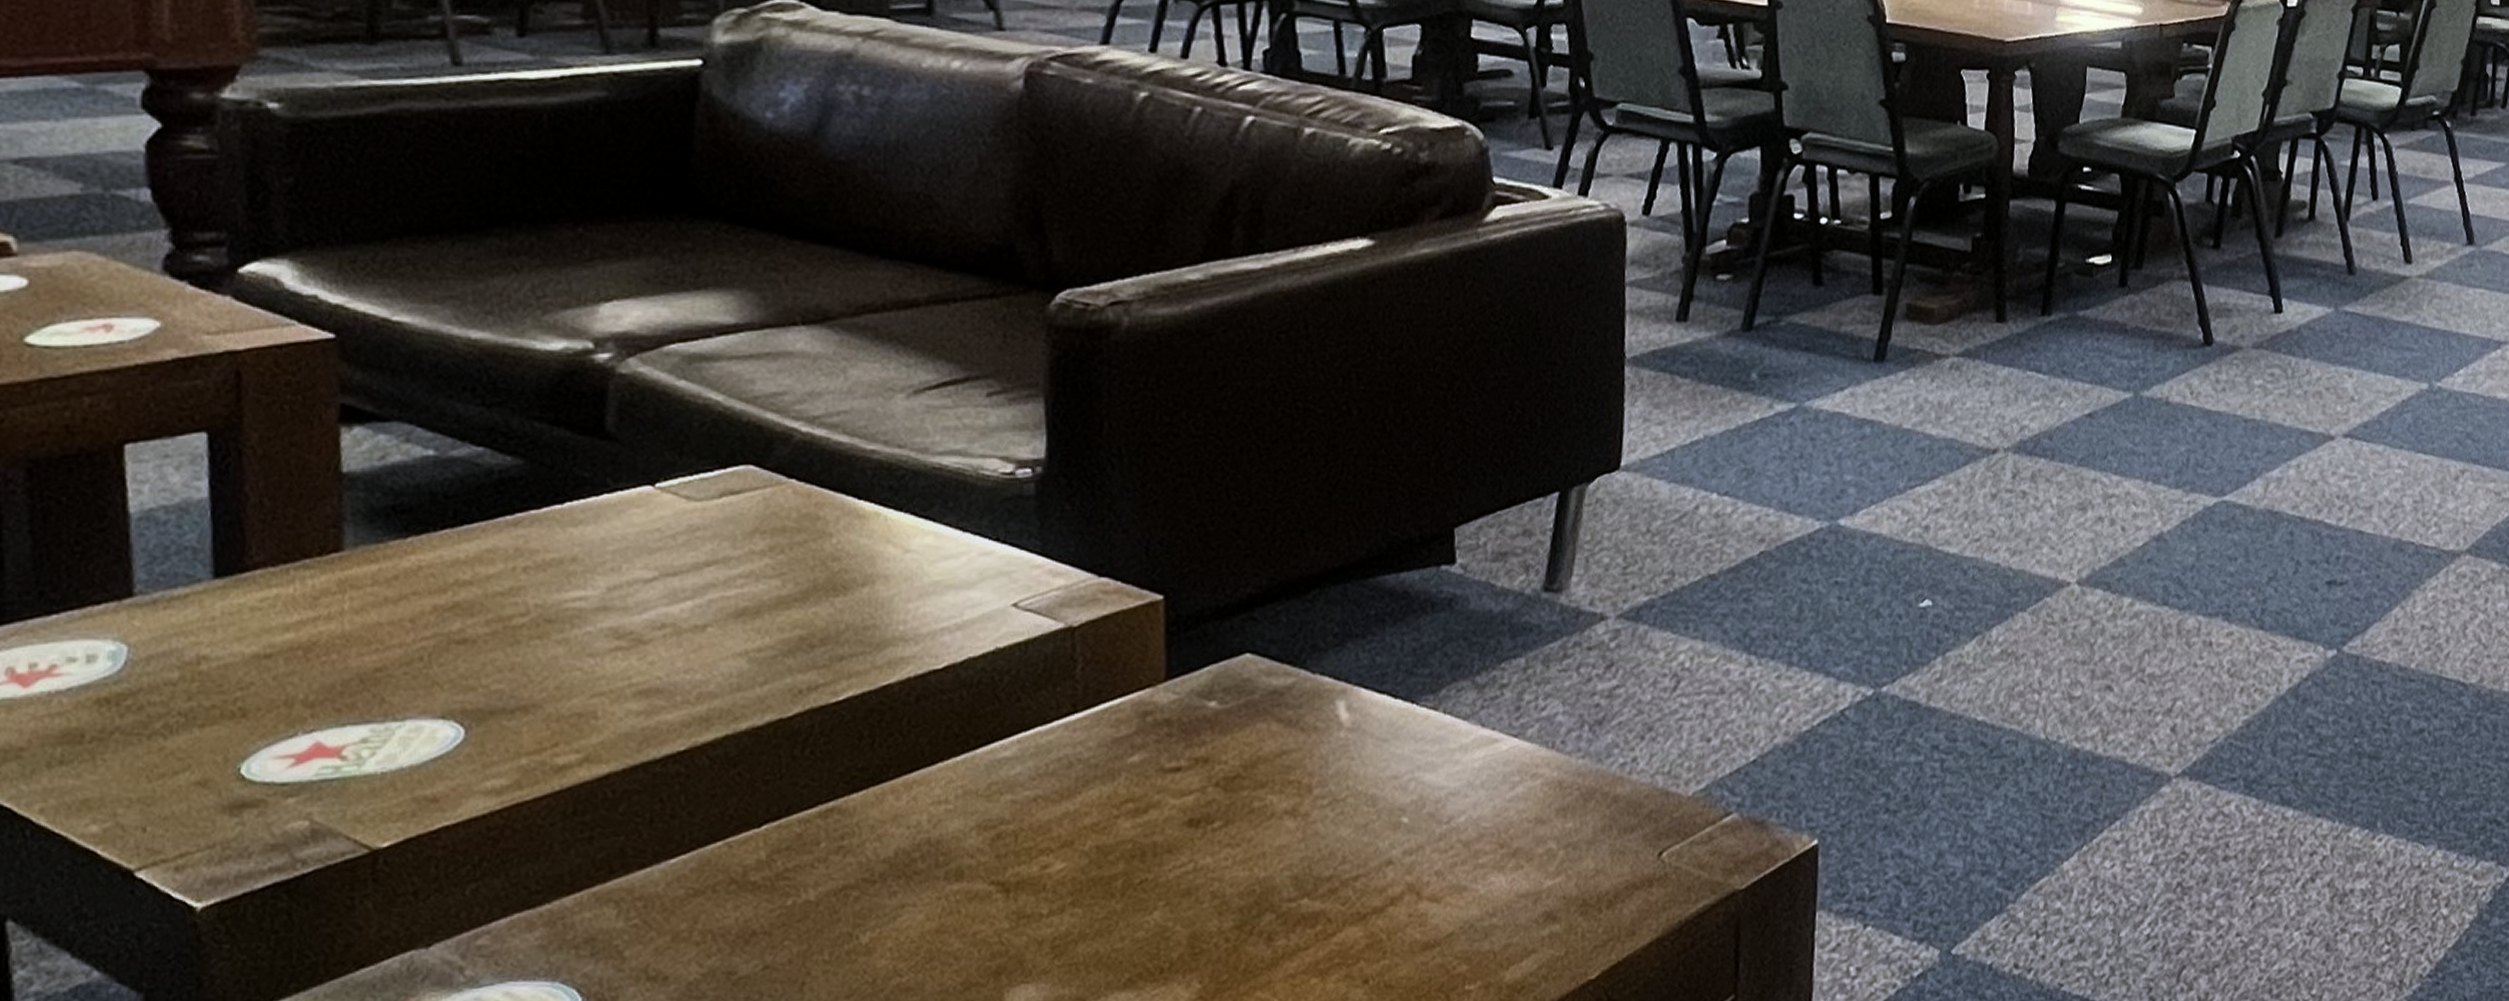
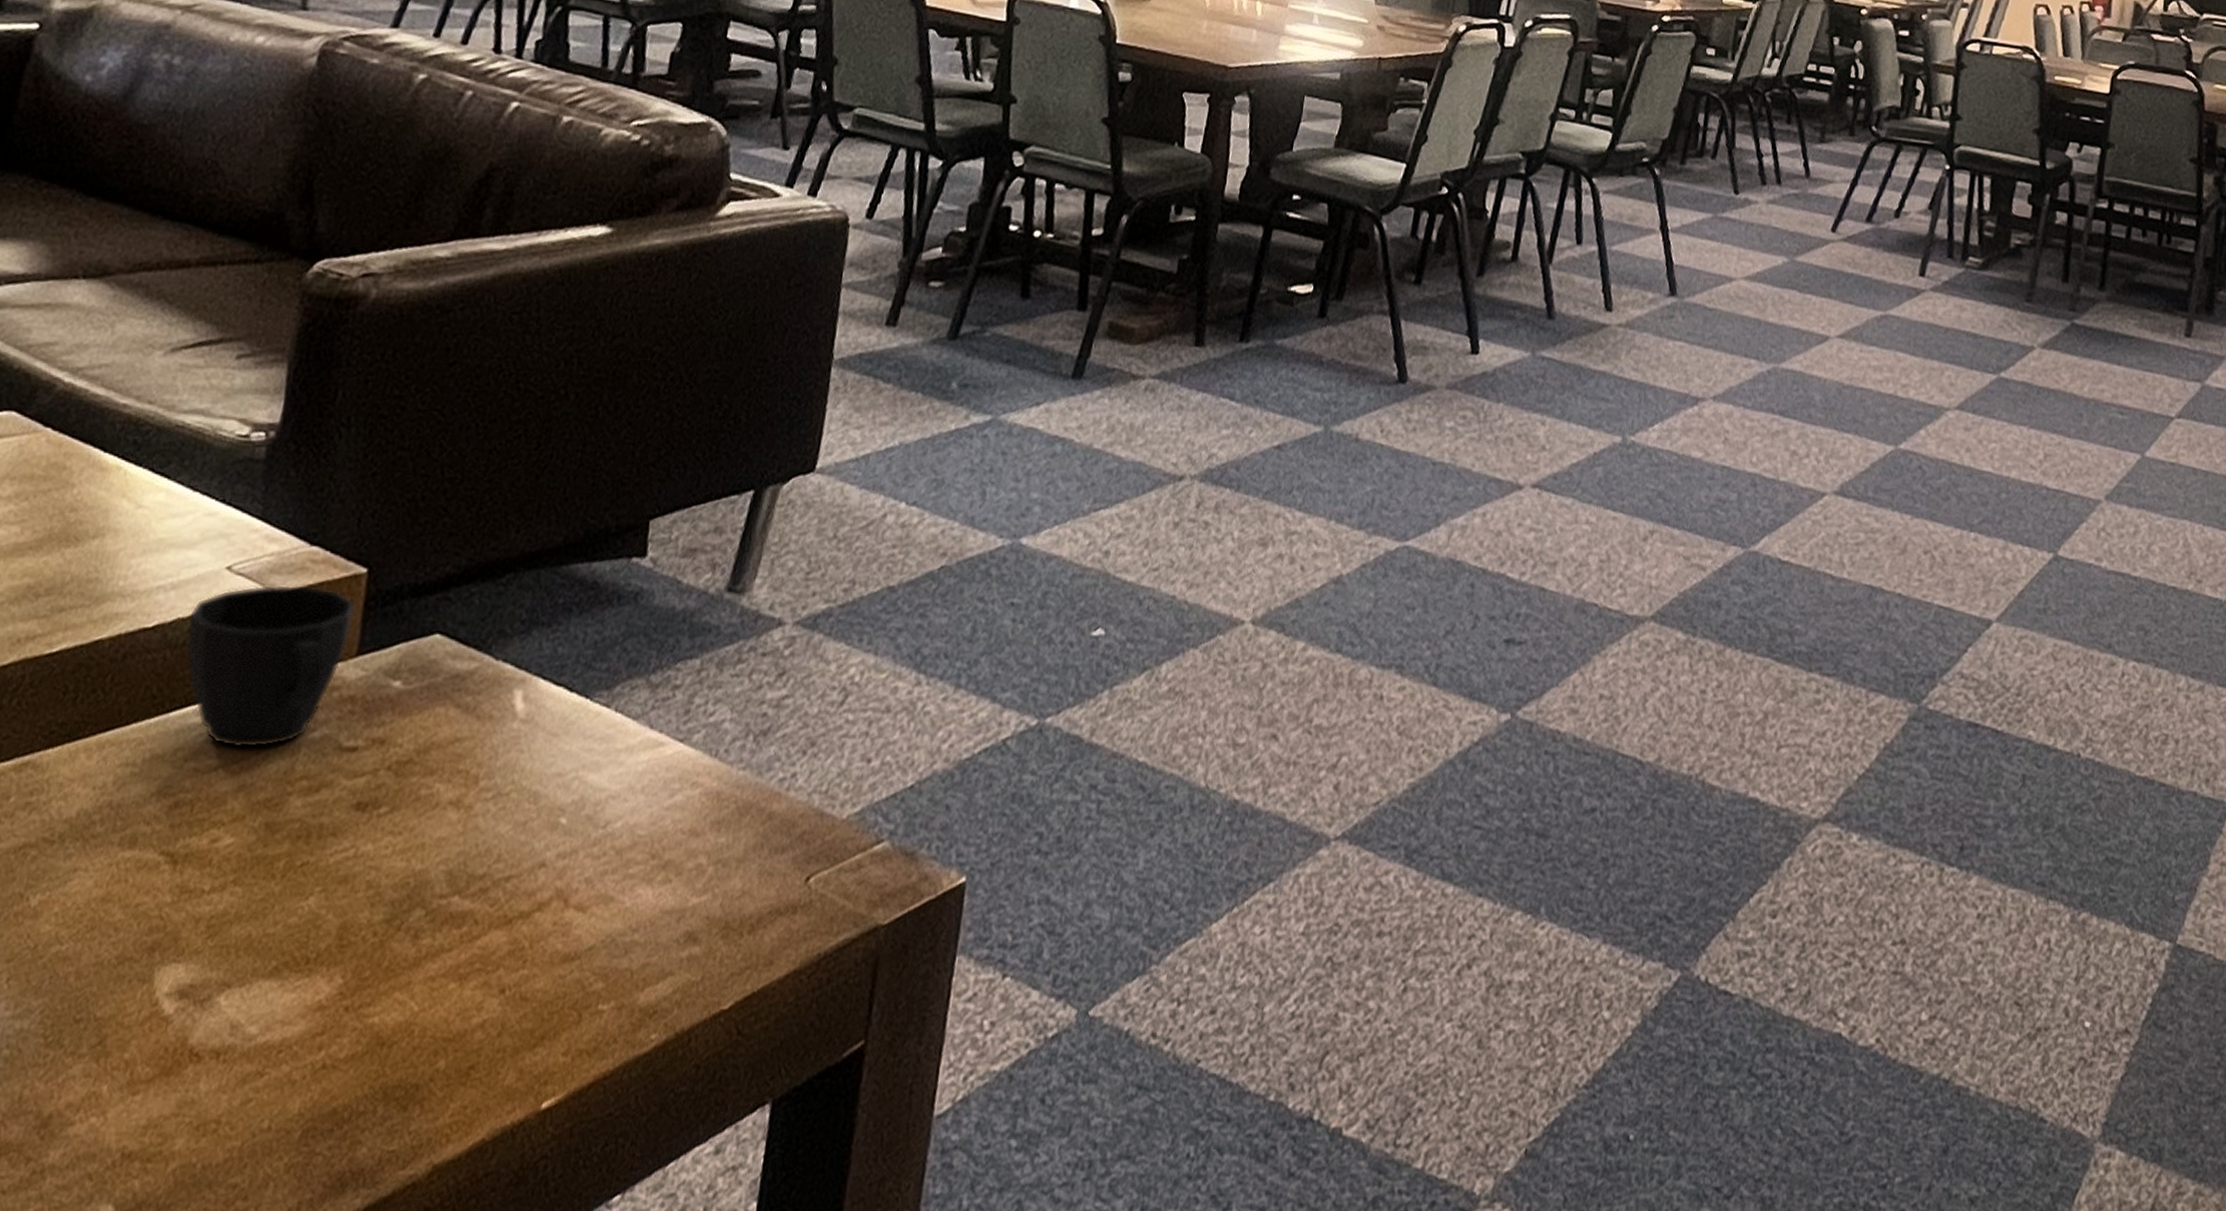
cup: none [979,616,1157,778] -> present [186,584,356,749]

